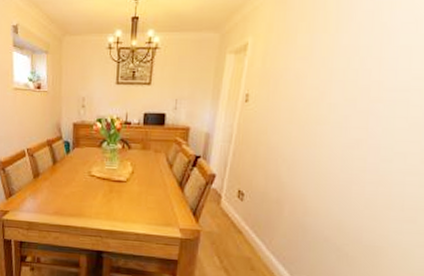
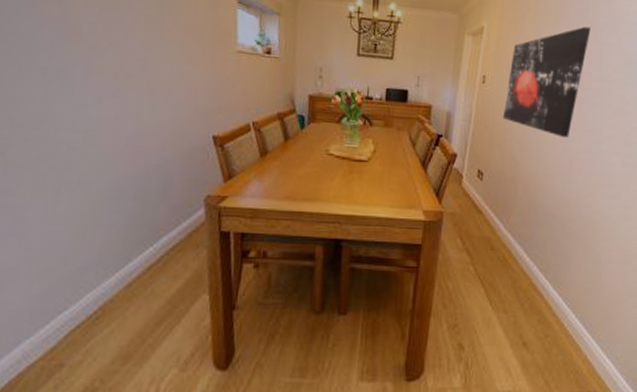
wall art: none [267,29,384,156] -> present [502,26,591,137]

